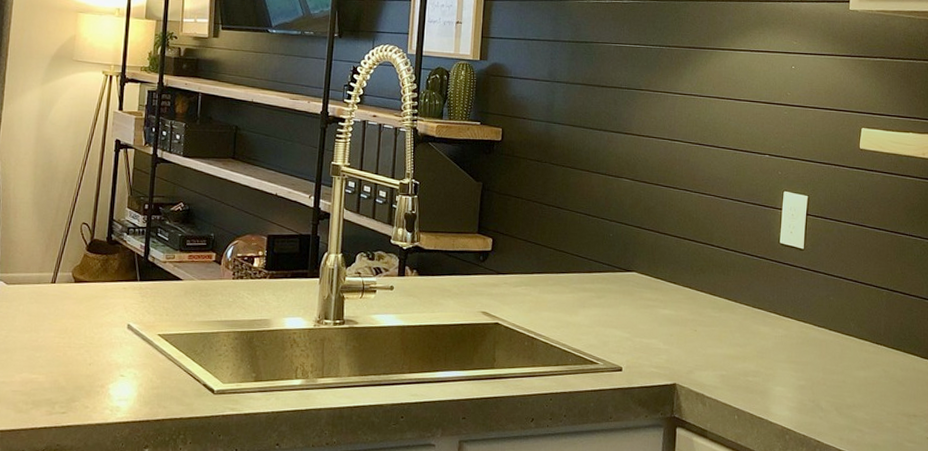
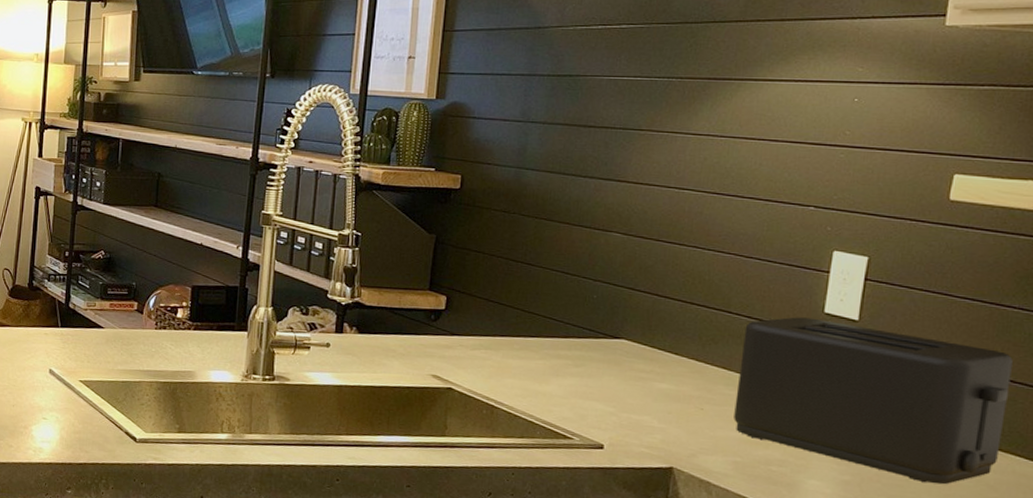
toaster: none [719,247,908,383] -> present [734,317,1013,485]

